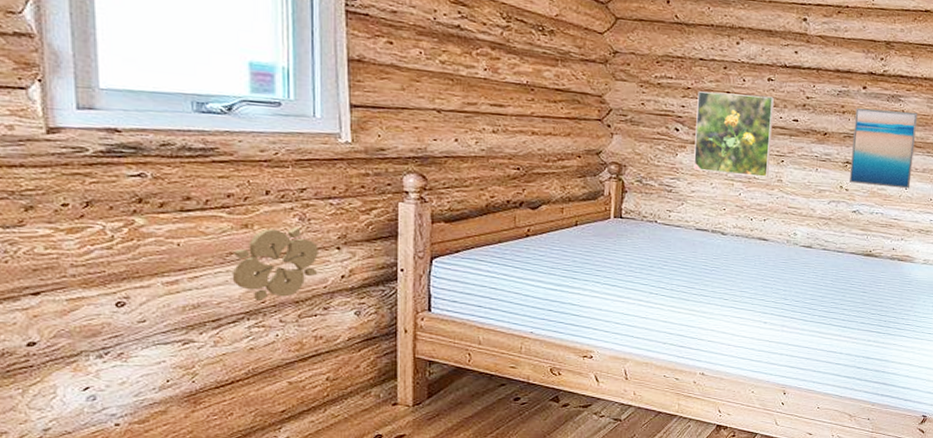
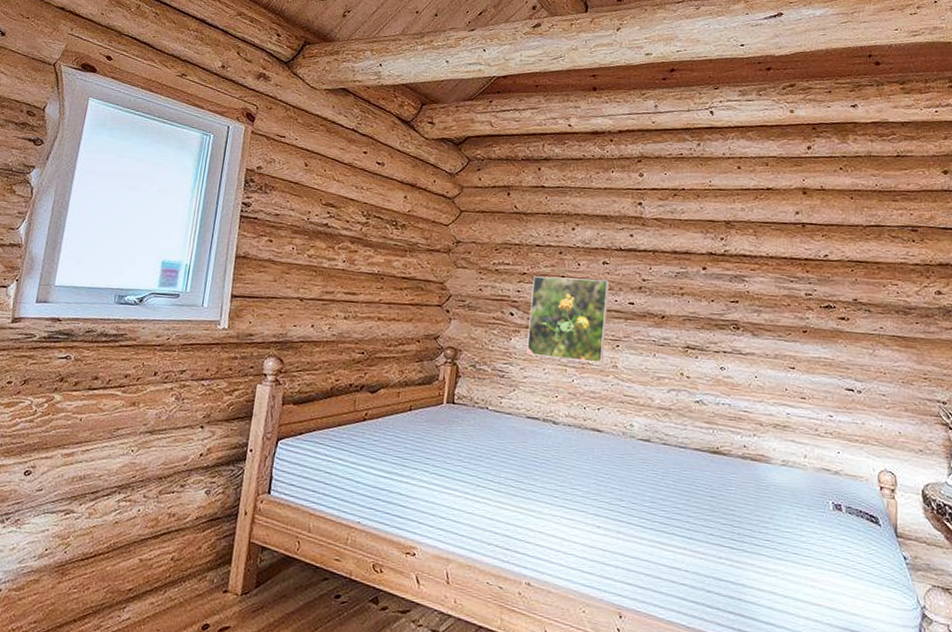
wall ornament: present [232,227,318,302] -> none [114,406,186,477]
wall art: present [850,108,917,189] -> none [691,289,764,377]

